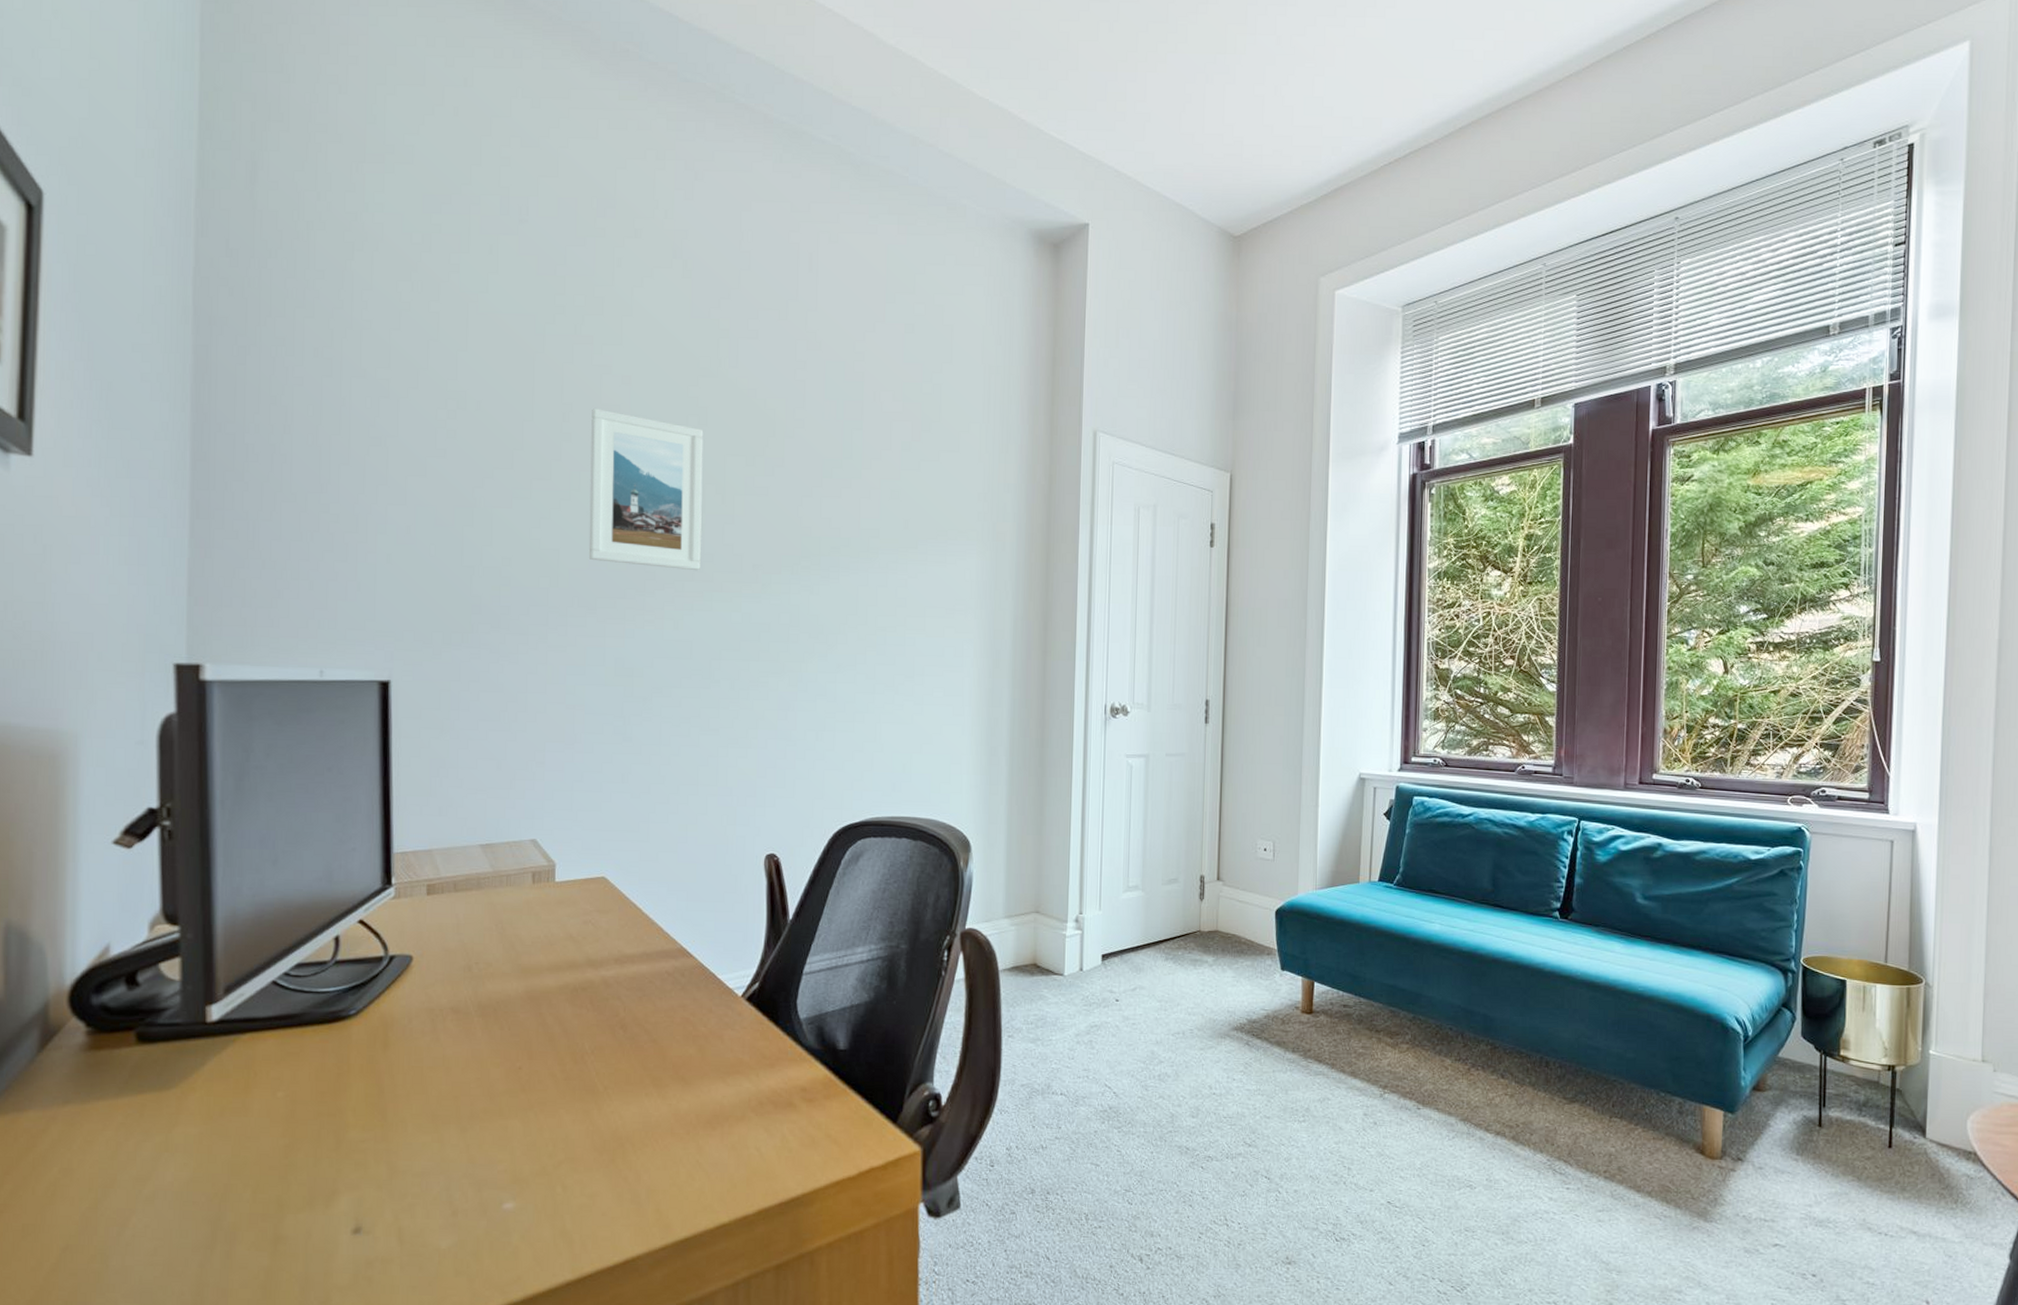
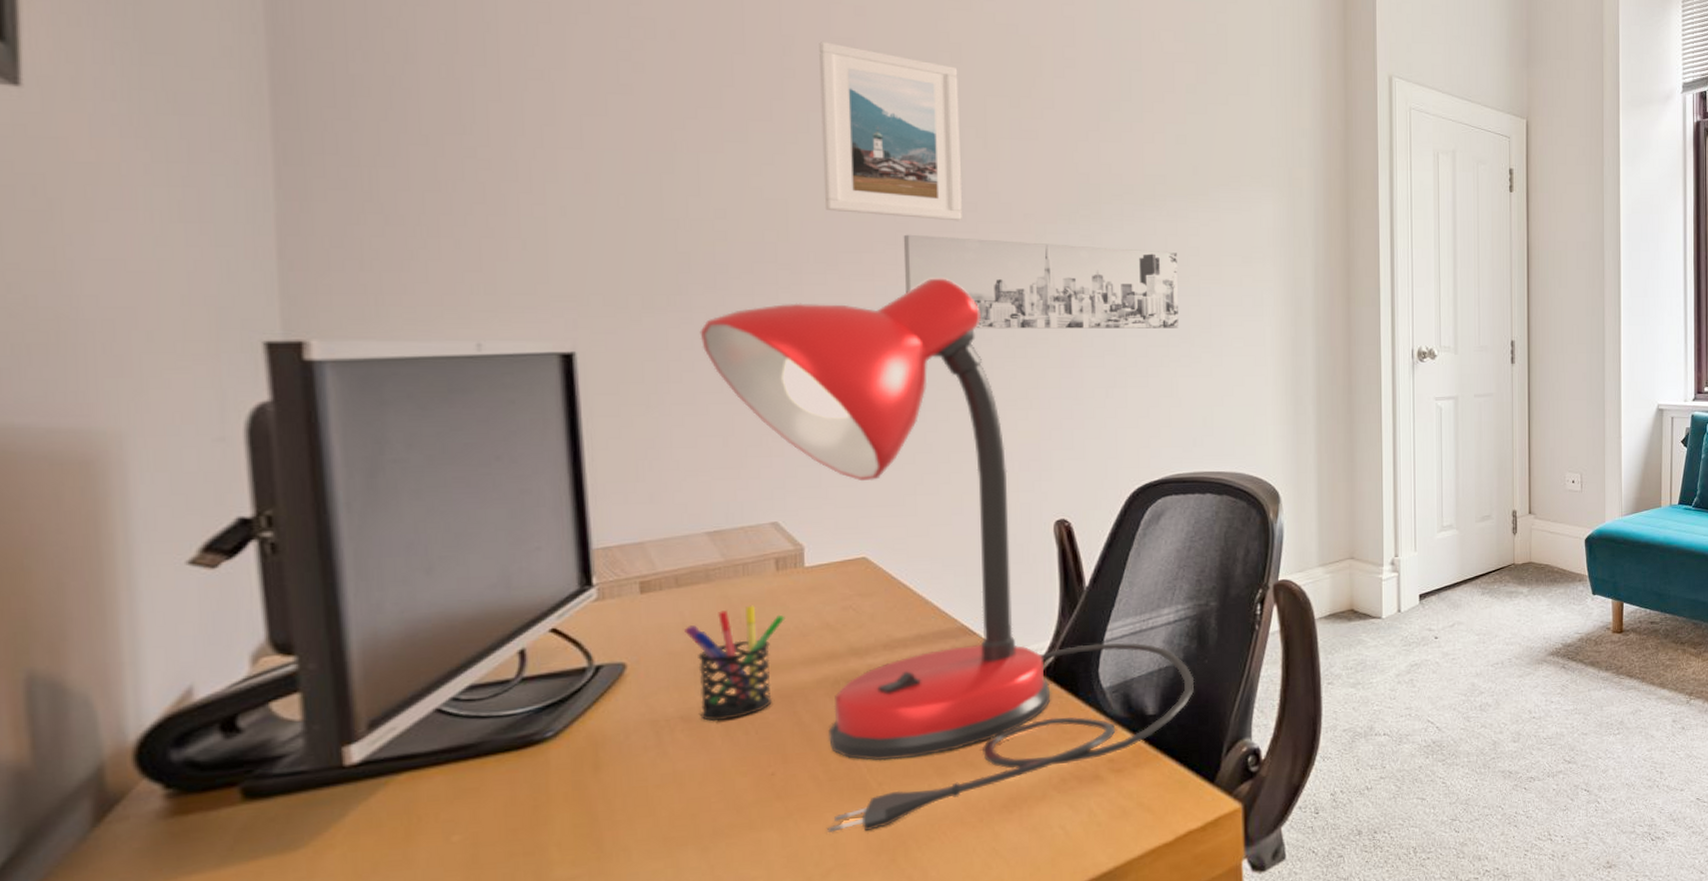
pen holder: none [458,913,538,1015] -> present [684,605,786,722]
desk lamp: none [485,623,883,1131] -> present [700,278,1195,833]
wall art: none [649,582,886,676] -> present [903,234,1180,329]

